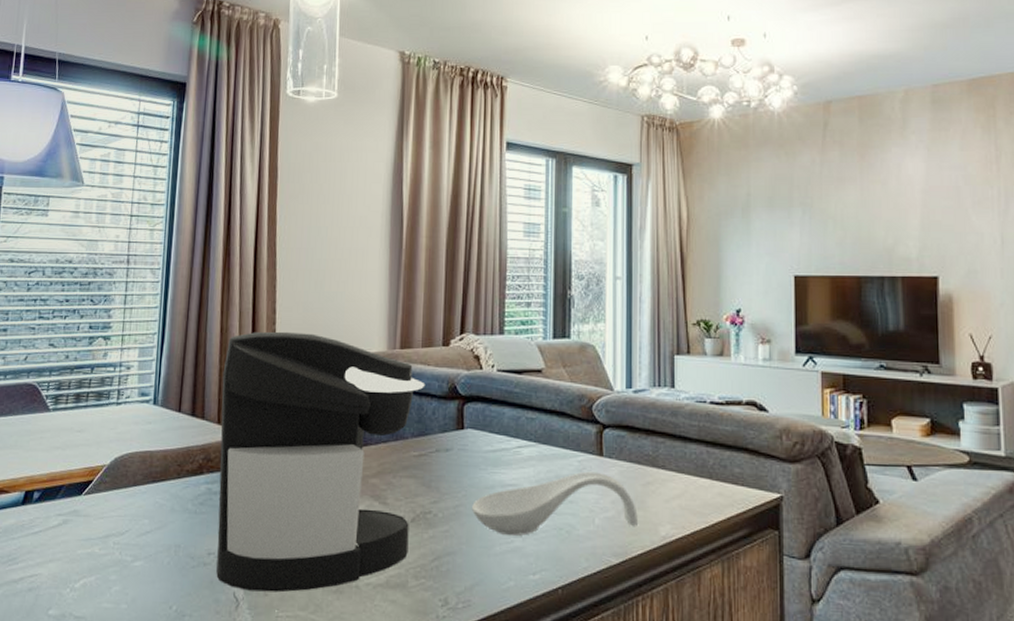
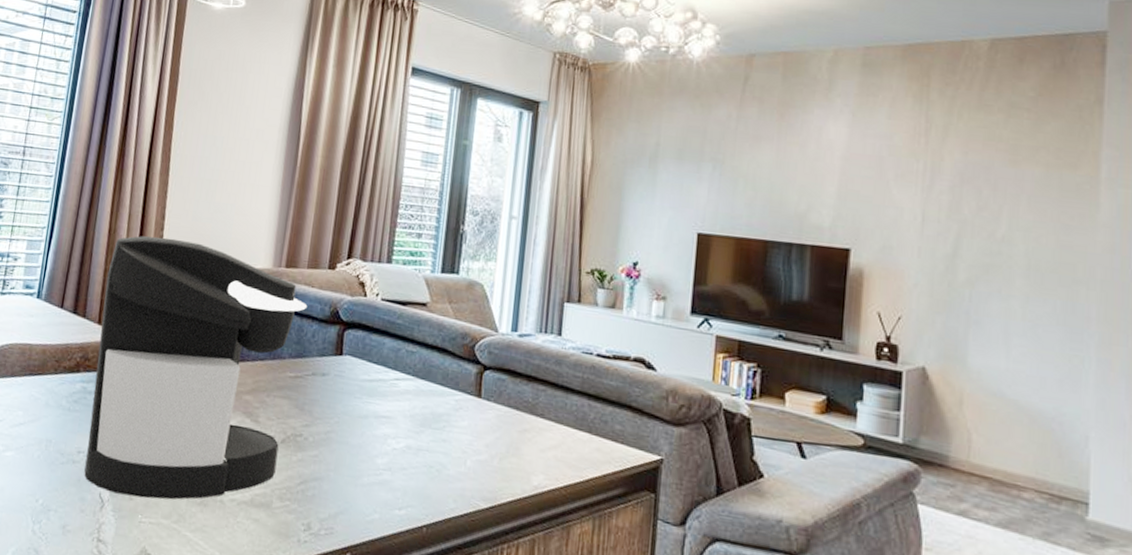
spoon rest: present [472,471,638,536] -> none [343,411,511,474]

